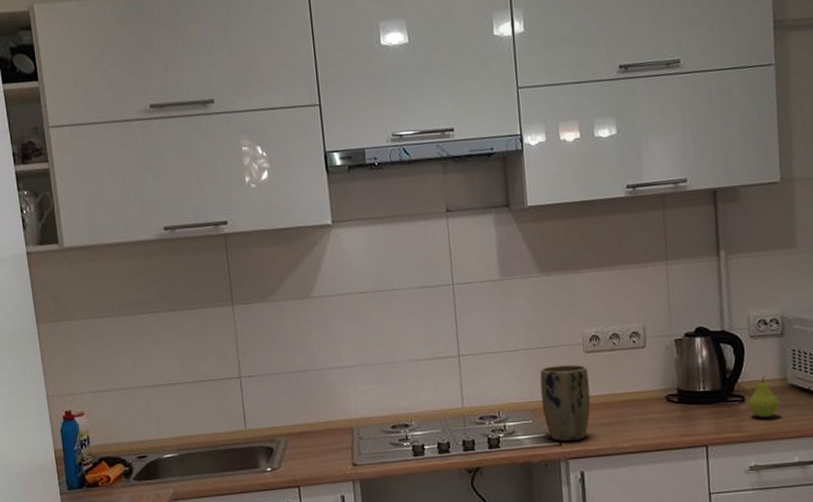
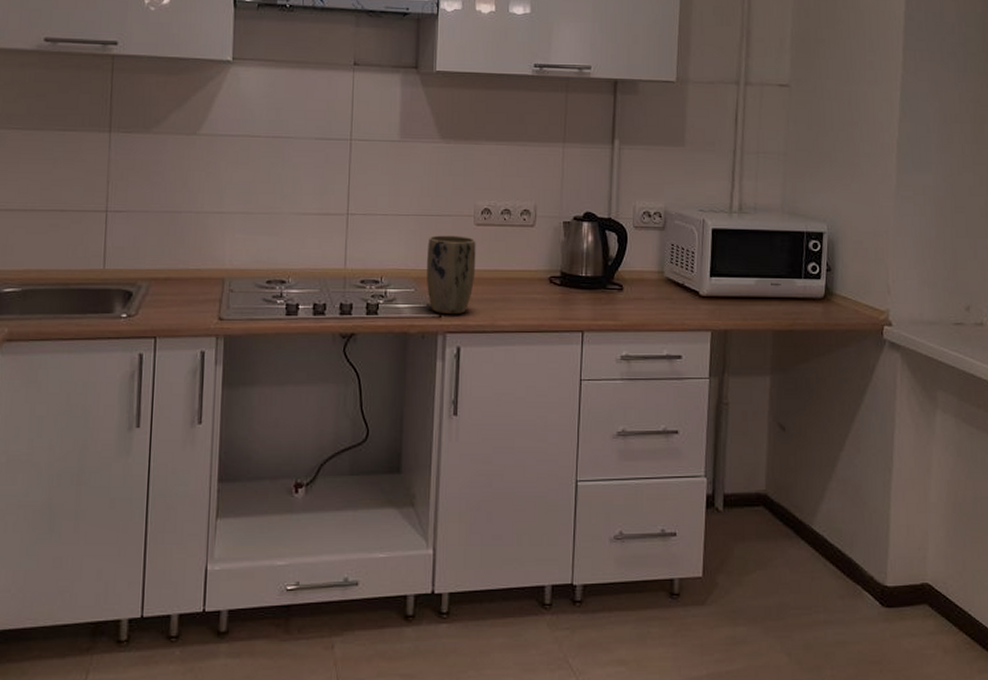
fruit: present [748,376,780,418] -> none [625,267,655,308]

